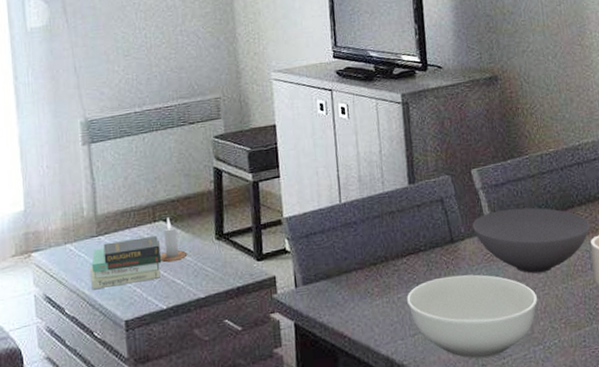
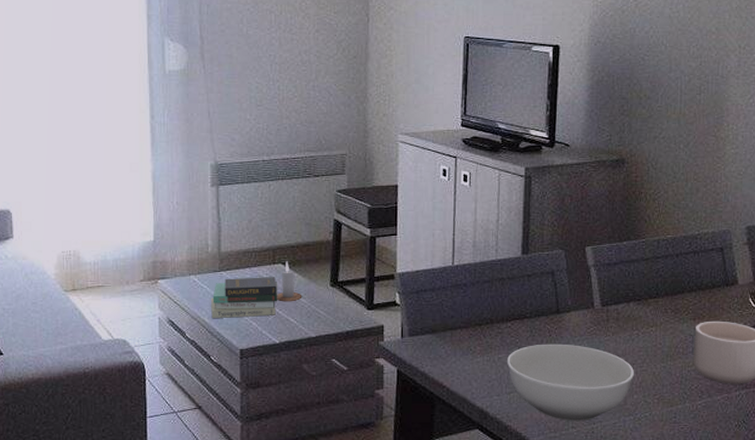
bowl: present [472,207,590,274] -> none [580,288,697,350]

